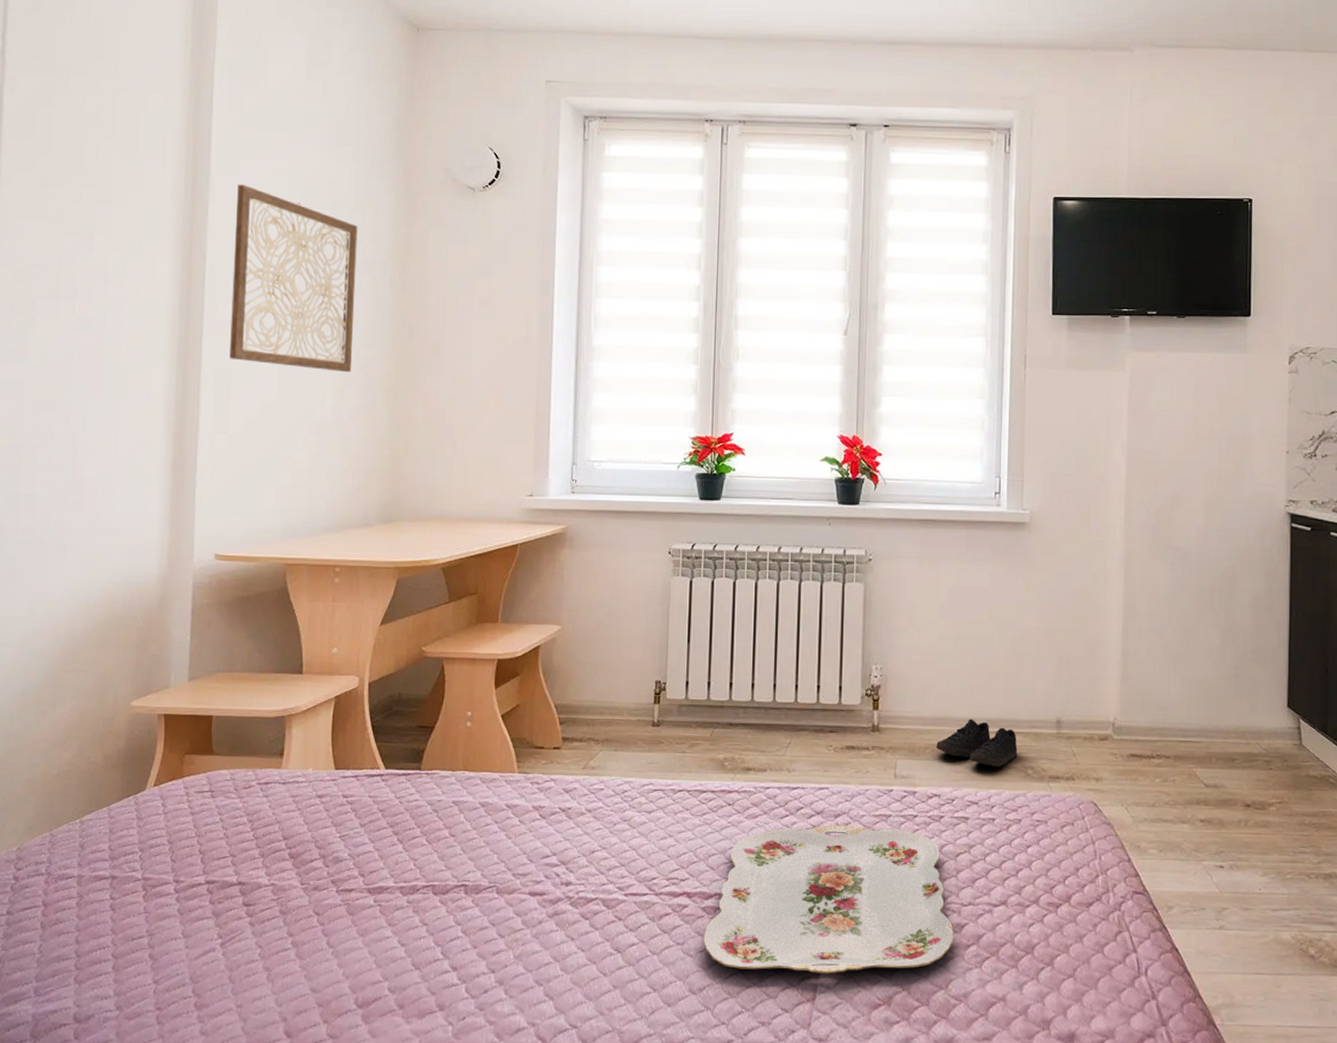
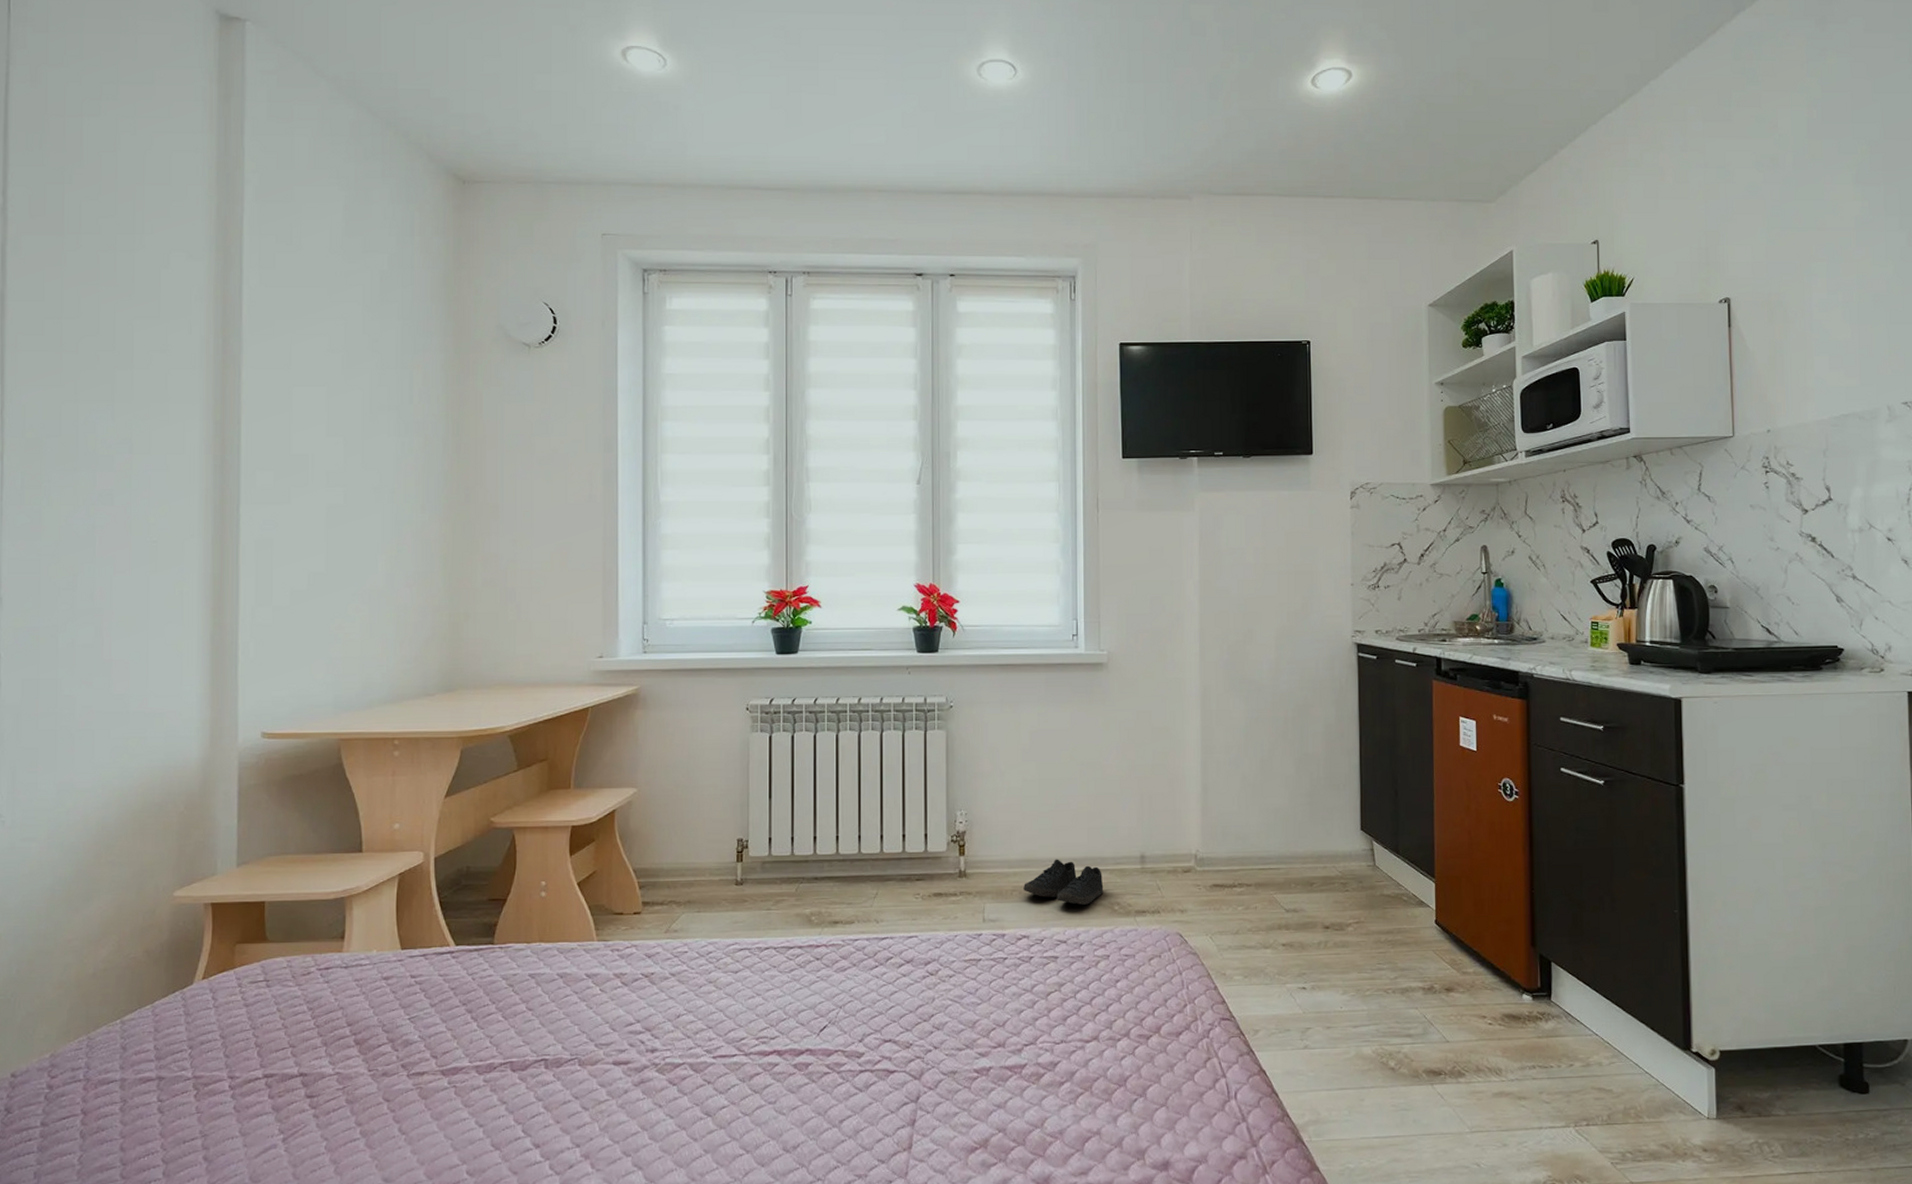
wall art: present [229,184,358,373] -> none [270,345,406,538]
serving tray: present [702,824,954,974] -> none [795,972,1047,1124]

